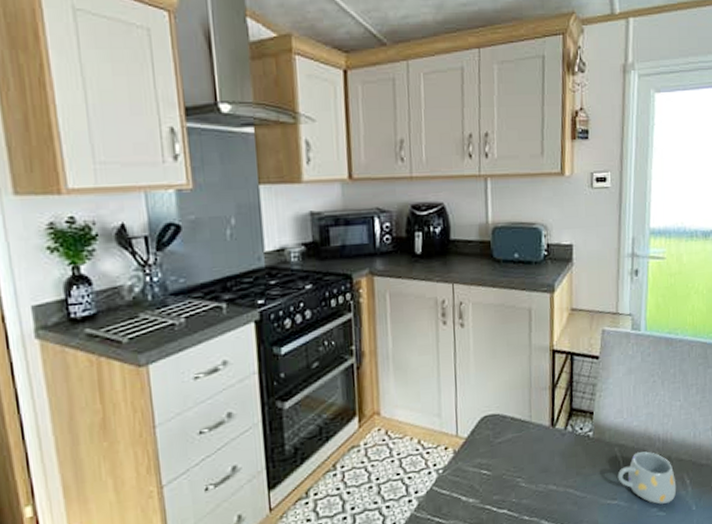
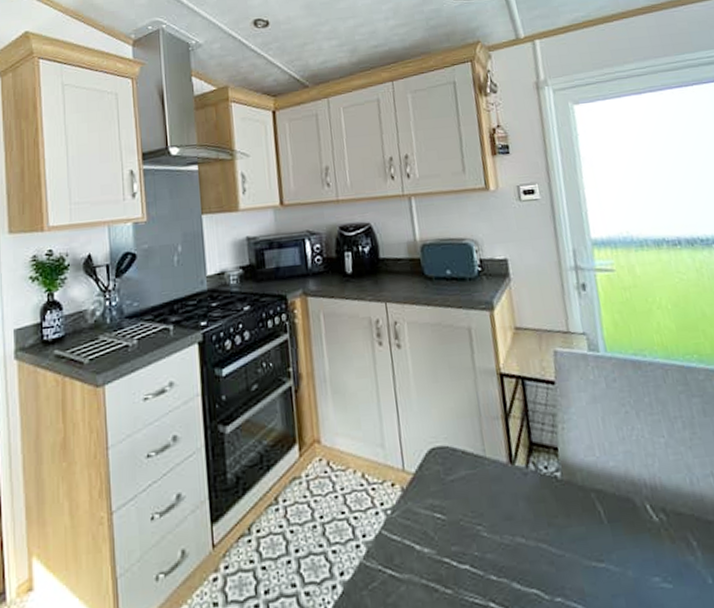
mug: present [617,451,677,504] -> none [599,499,682,572]

